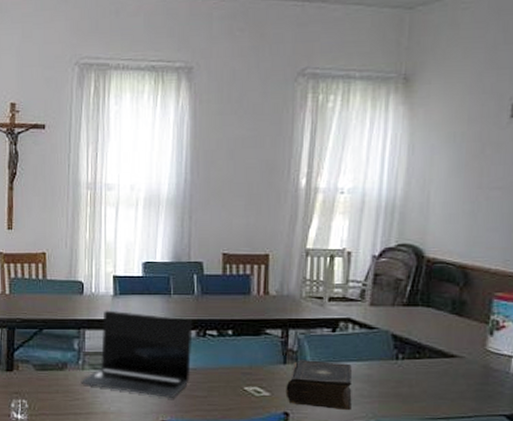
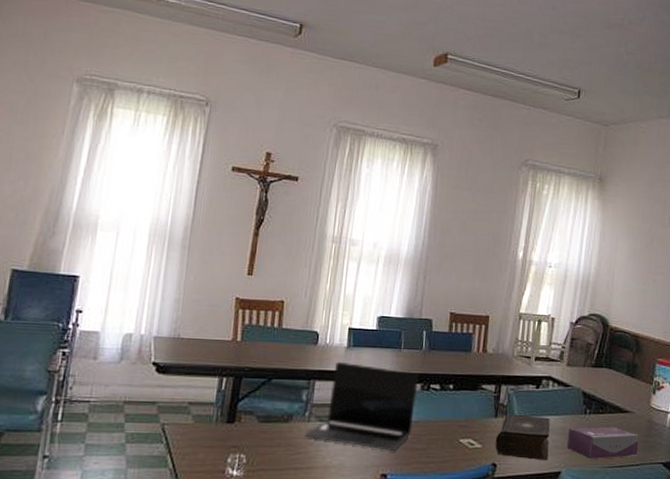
tissue box: none [374,373,472,409] -> present [566,426,639,459]

